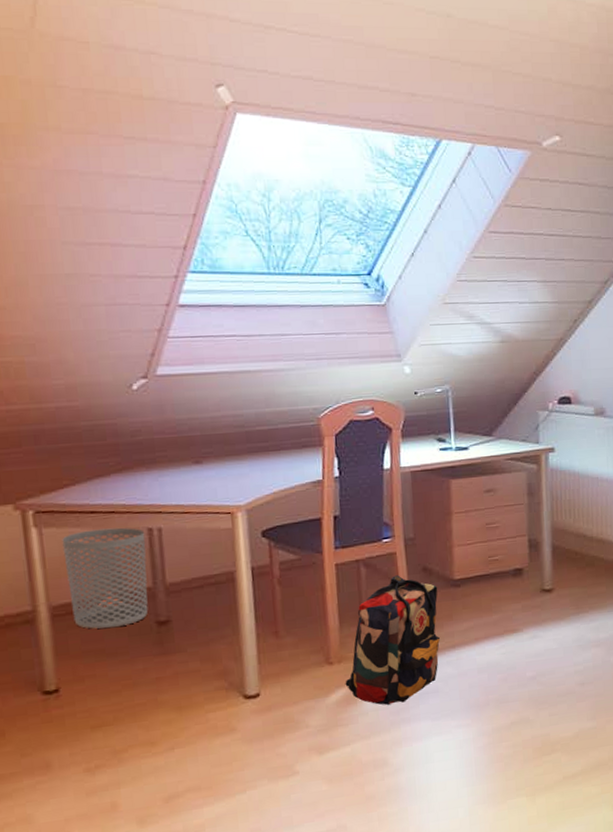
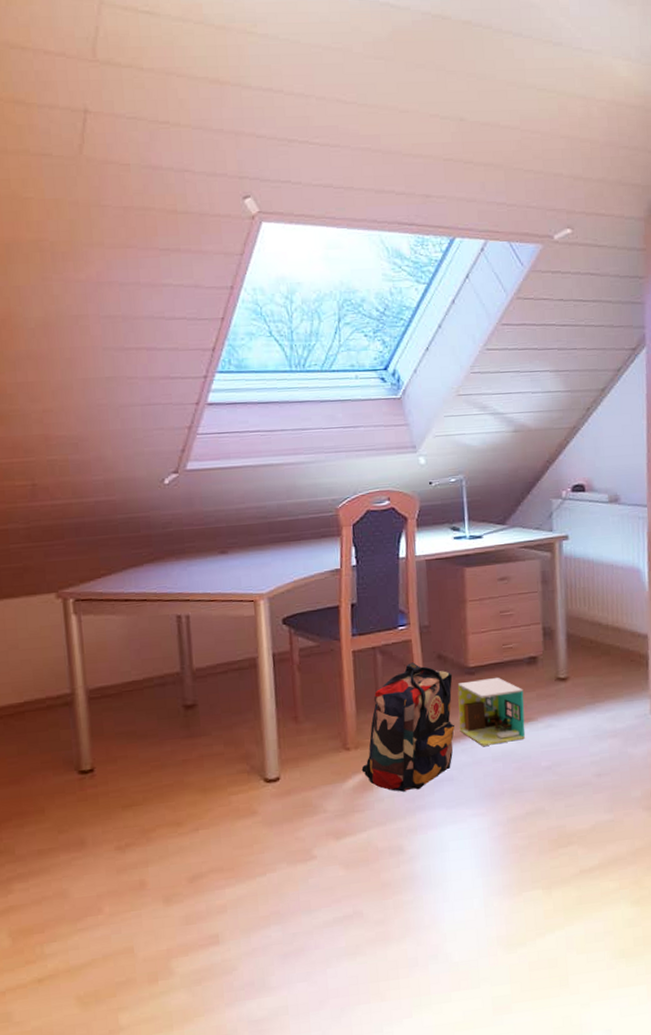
waste bin: present [62,527,149,629] -> none [98,615,176,712]
toy house: none [443,589,511,658] -> present [457,677,525,746]

